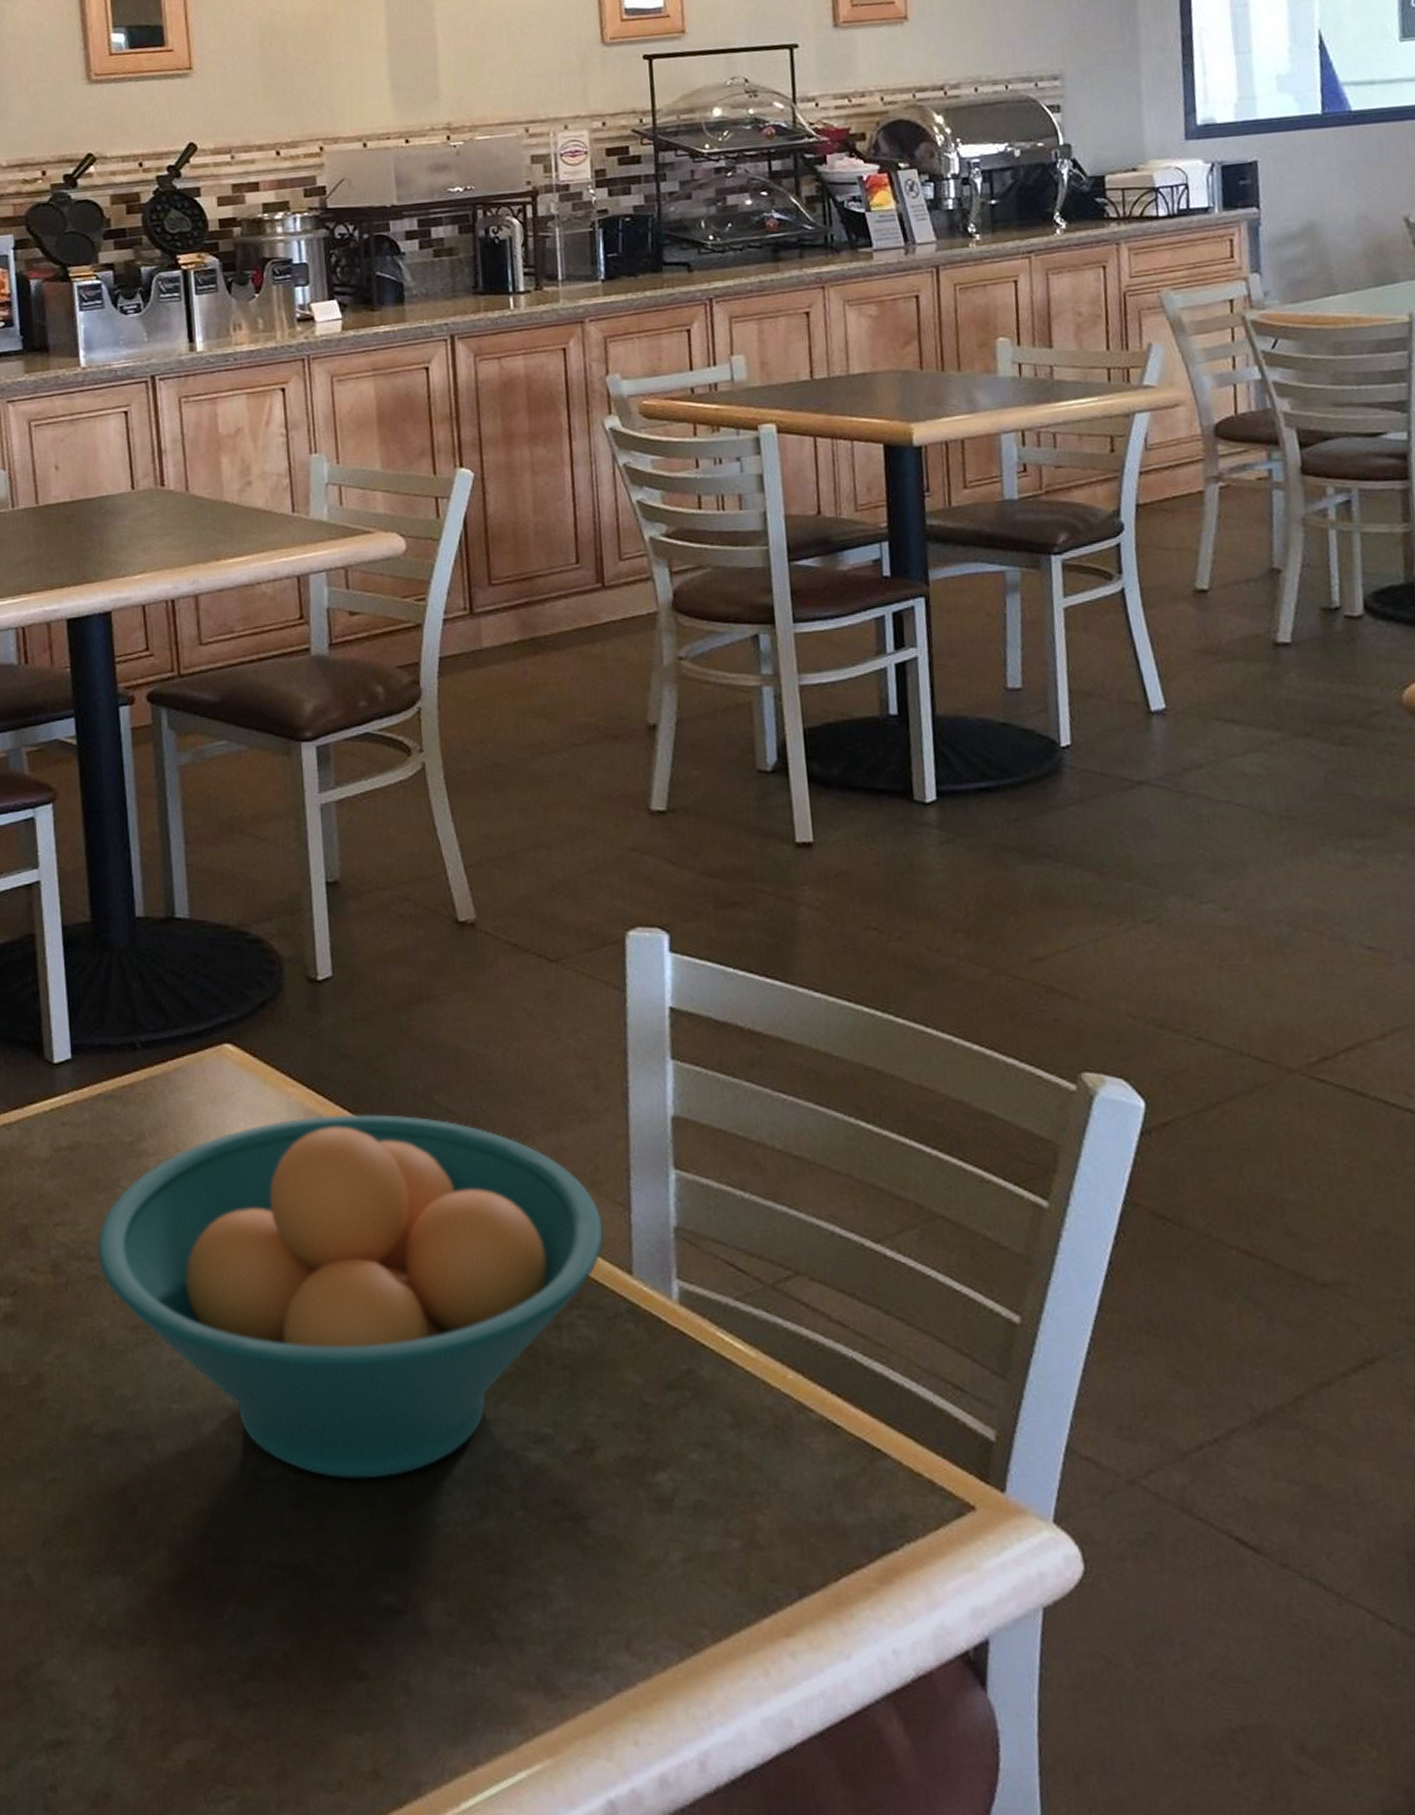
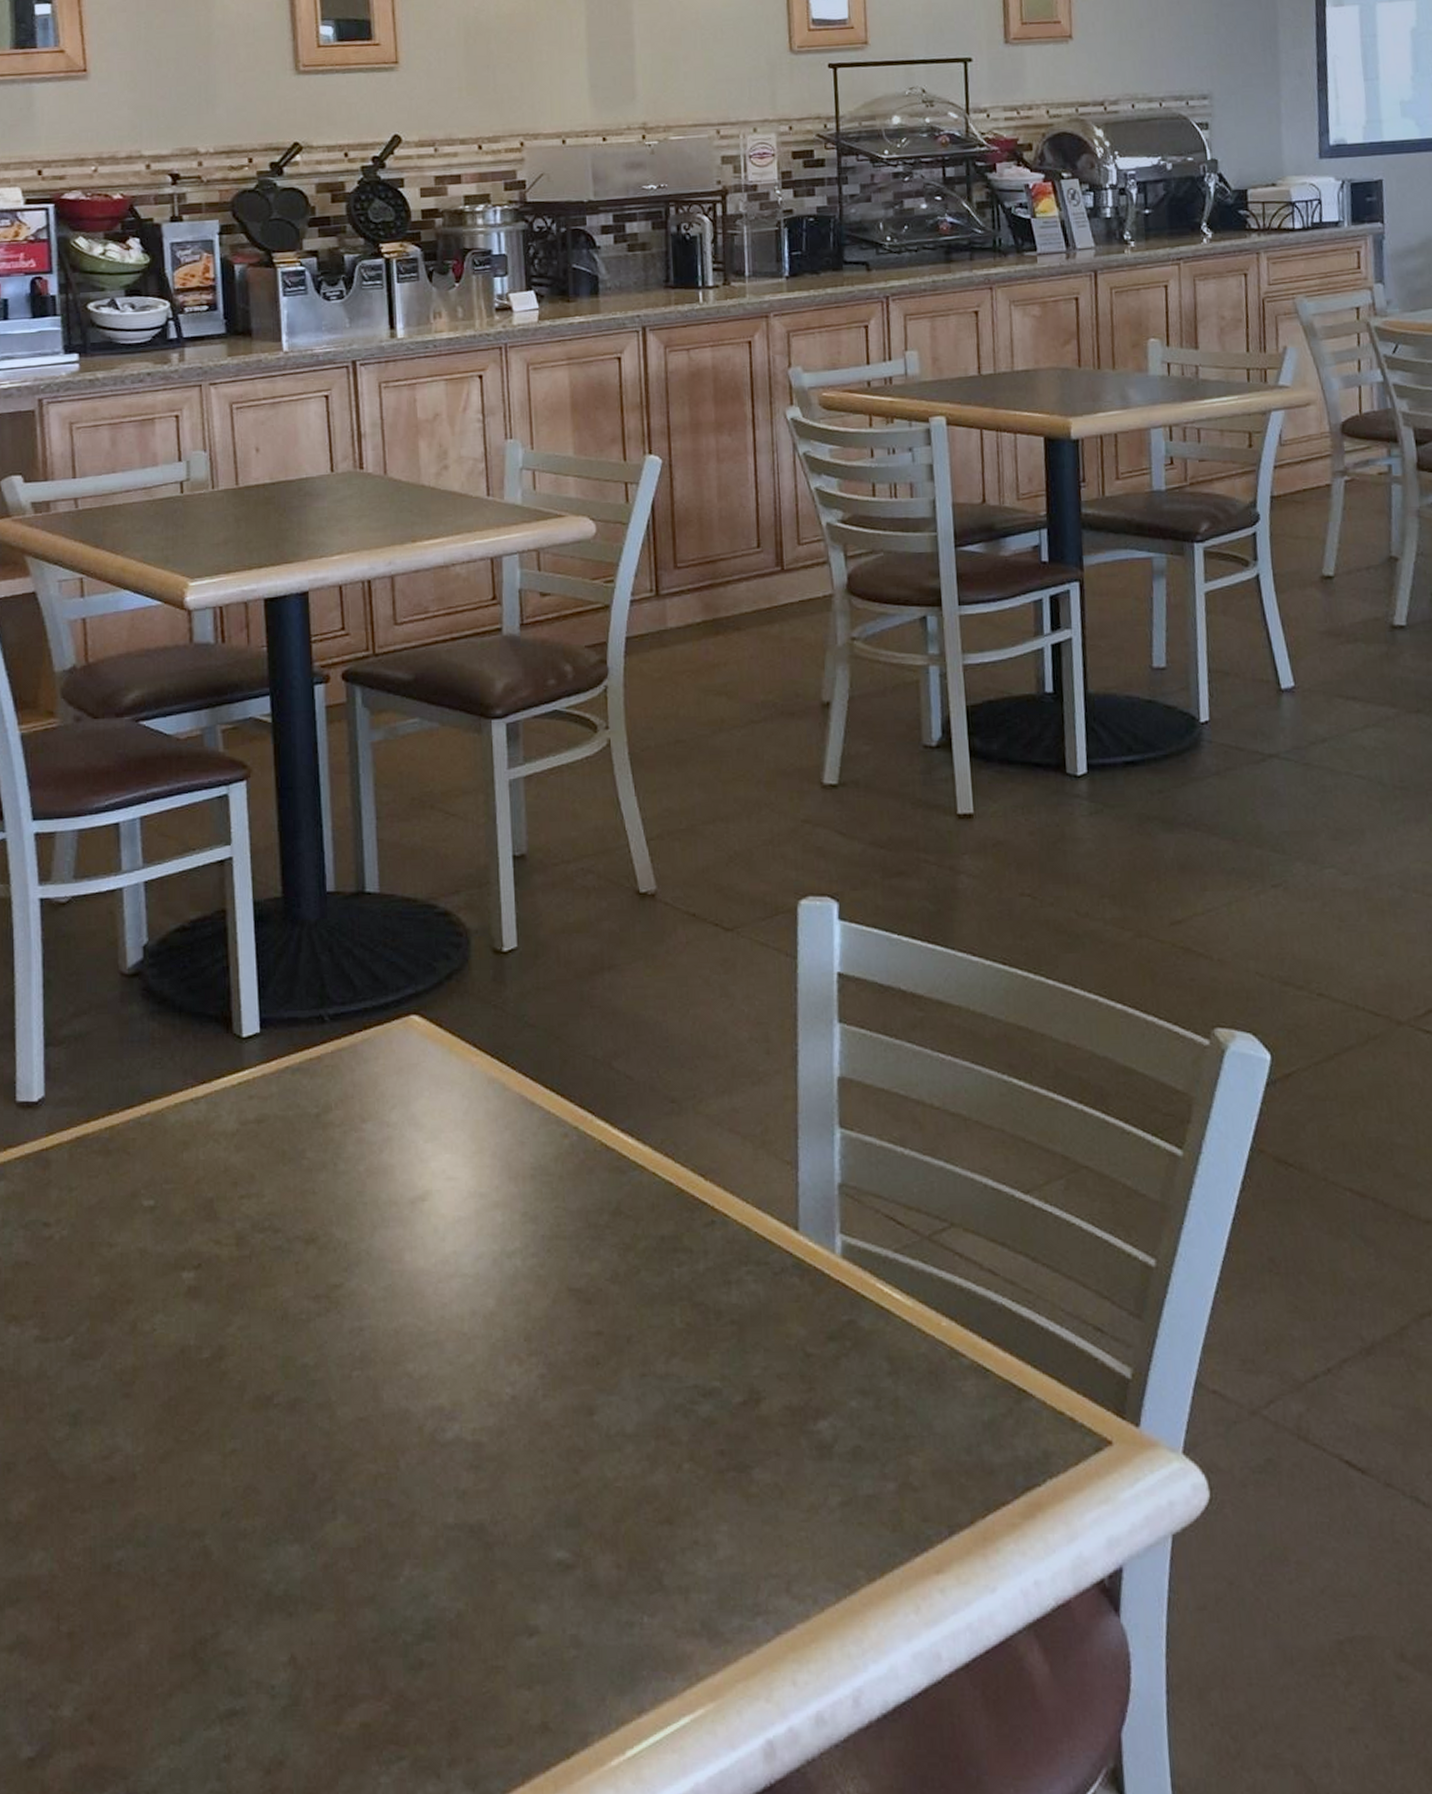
fruit bowl: present [96,1114,604,1479] -> none [281,1081,772,1438]

